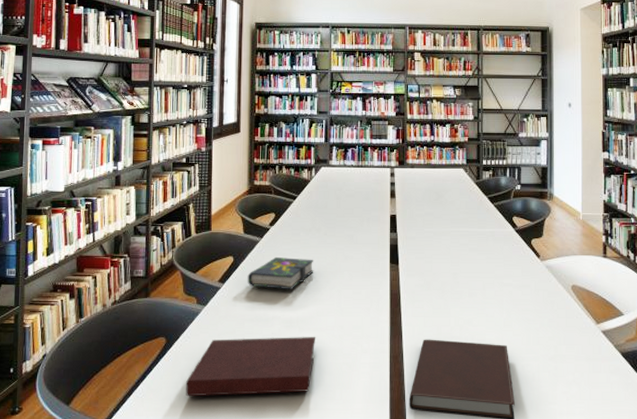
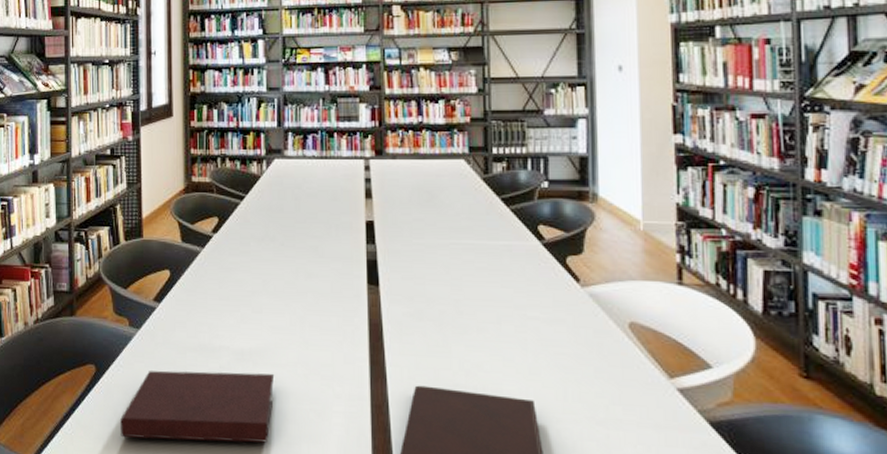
book: present [247,256,314,290] -> none [187,271,269,314]

